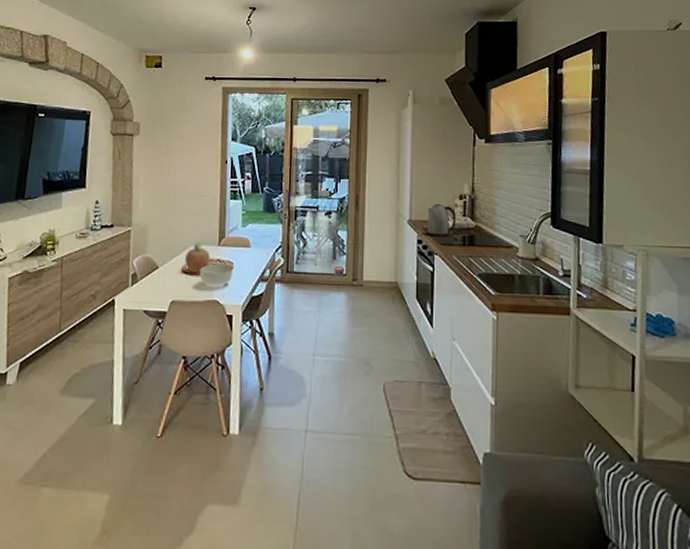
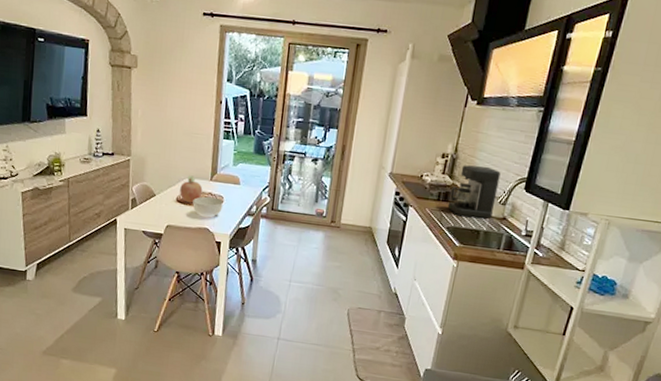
kettle: present [427,204,456,238] -> none [406,160,436,192]
coffee maker: none [474,204,524,261] -> present [447,165,501,219]

